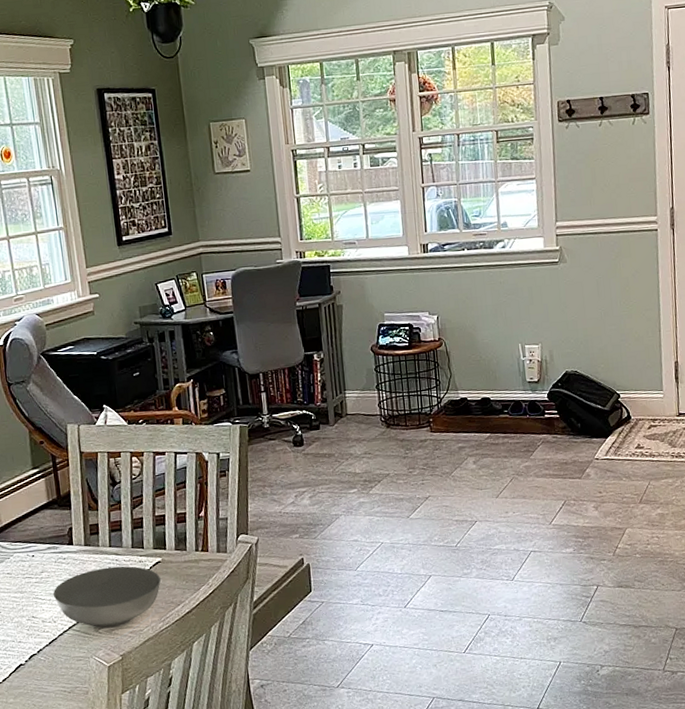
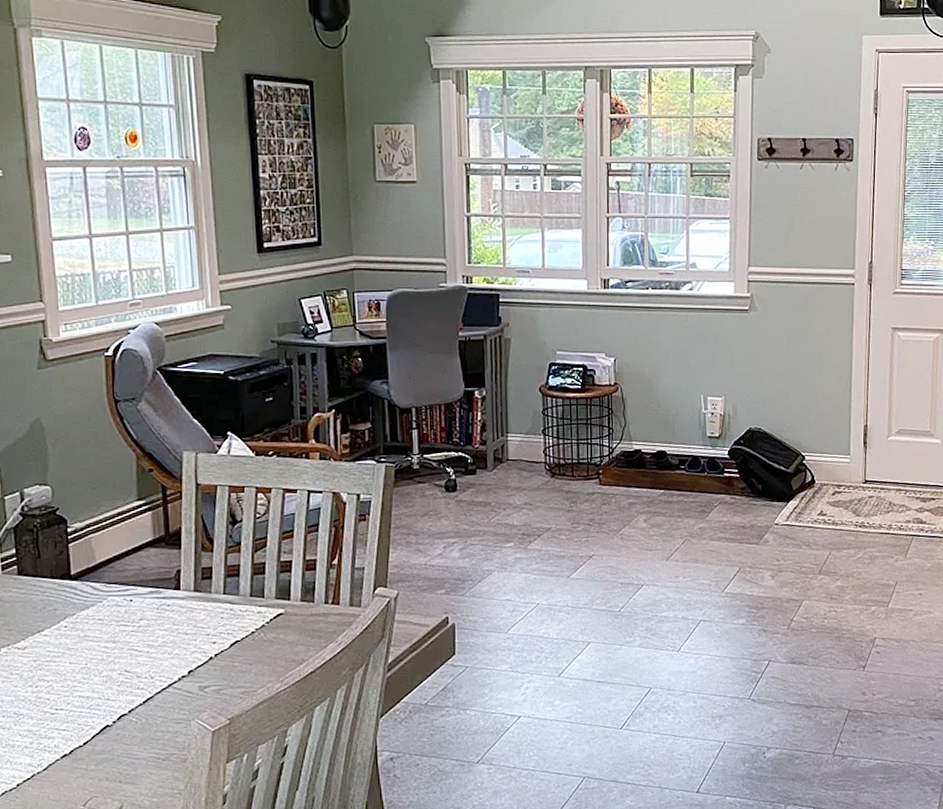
bowl: present [53,566,161,628] -> none [152,617,282,687]

